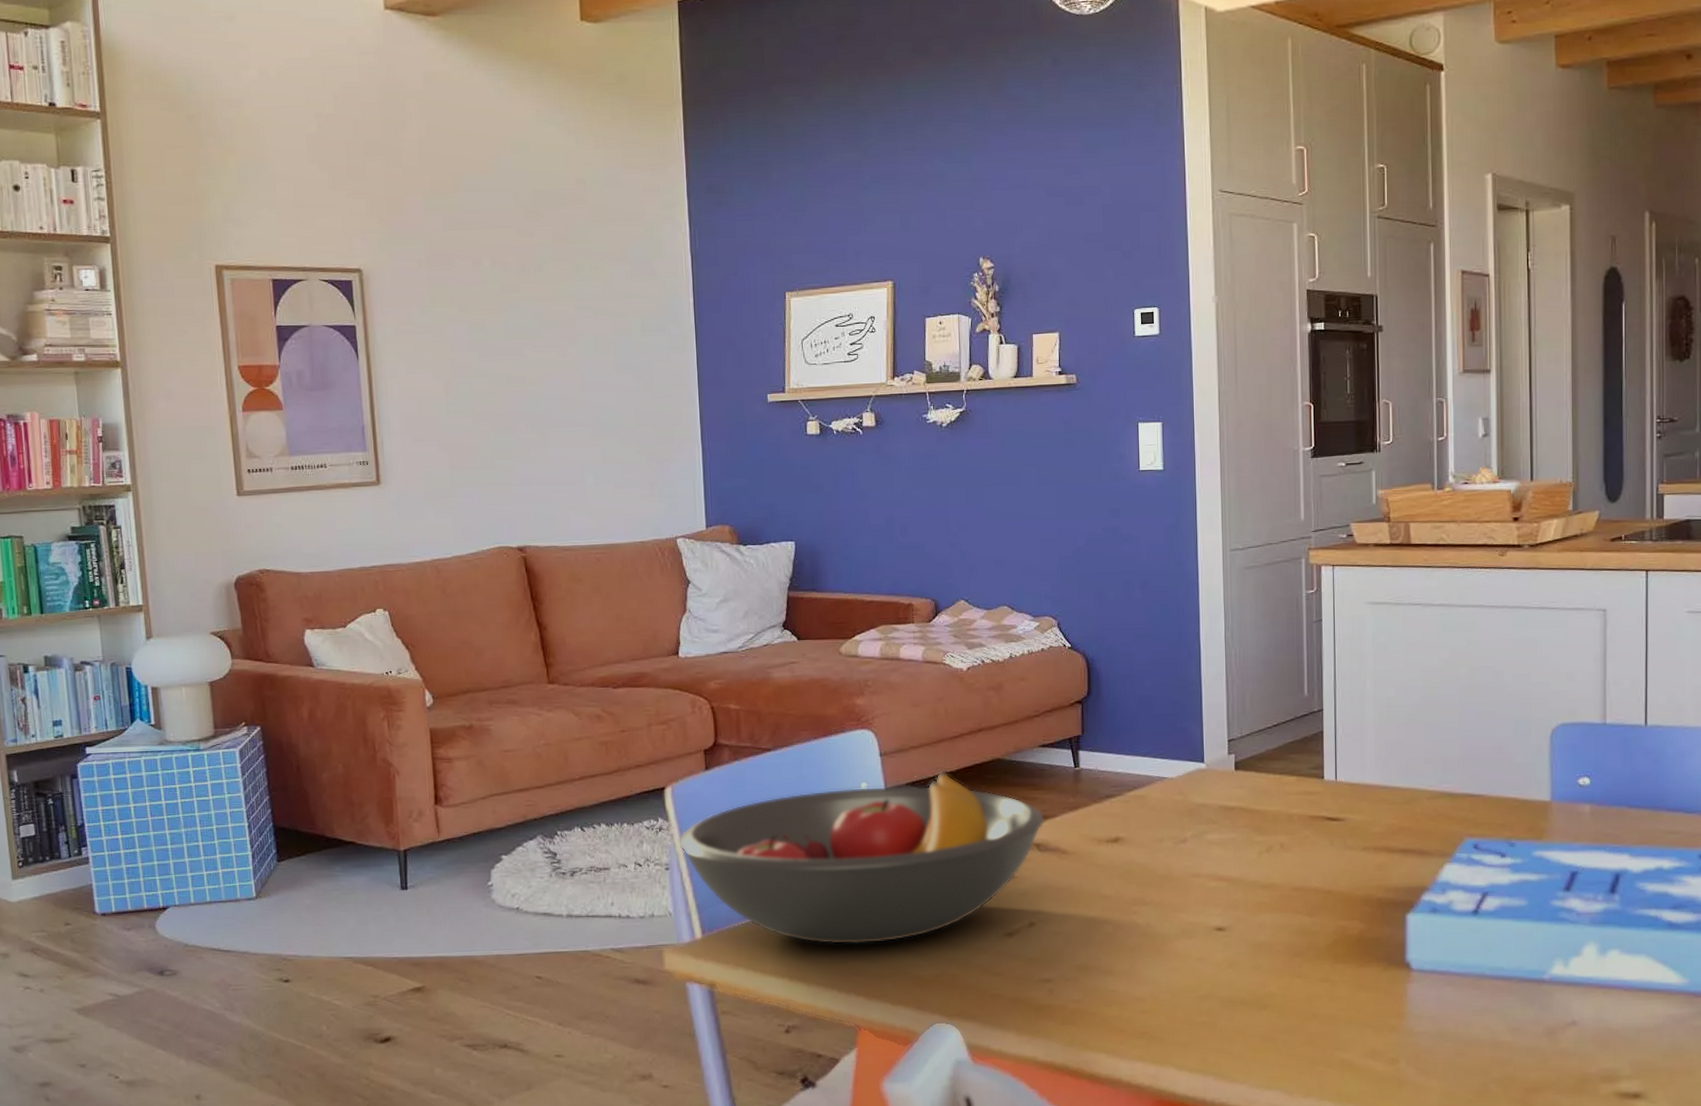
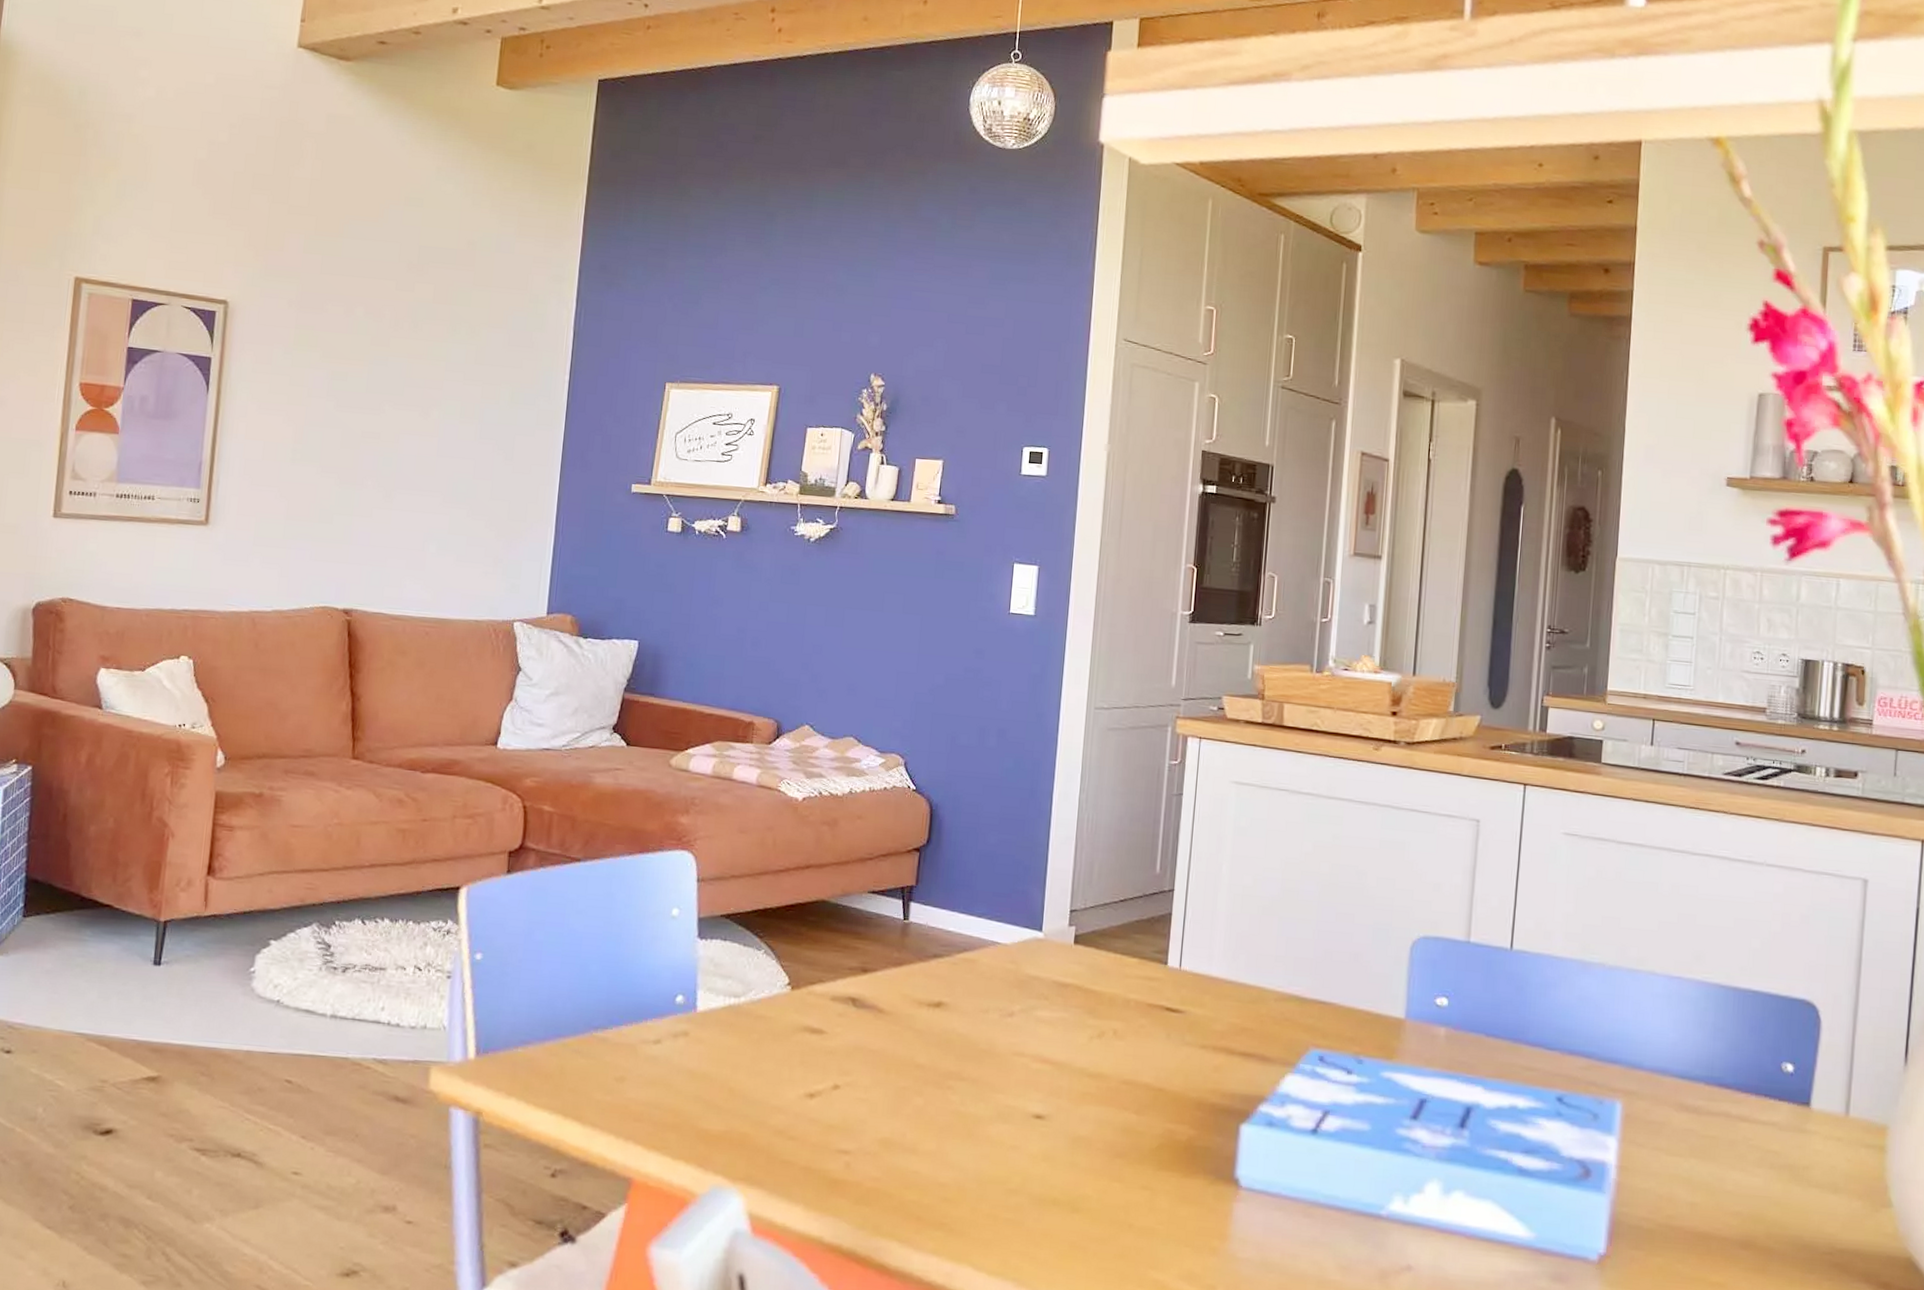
fruit bowl: present [677,771,1045,945] -> none [464,906,865,1089]

